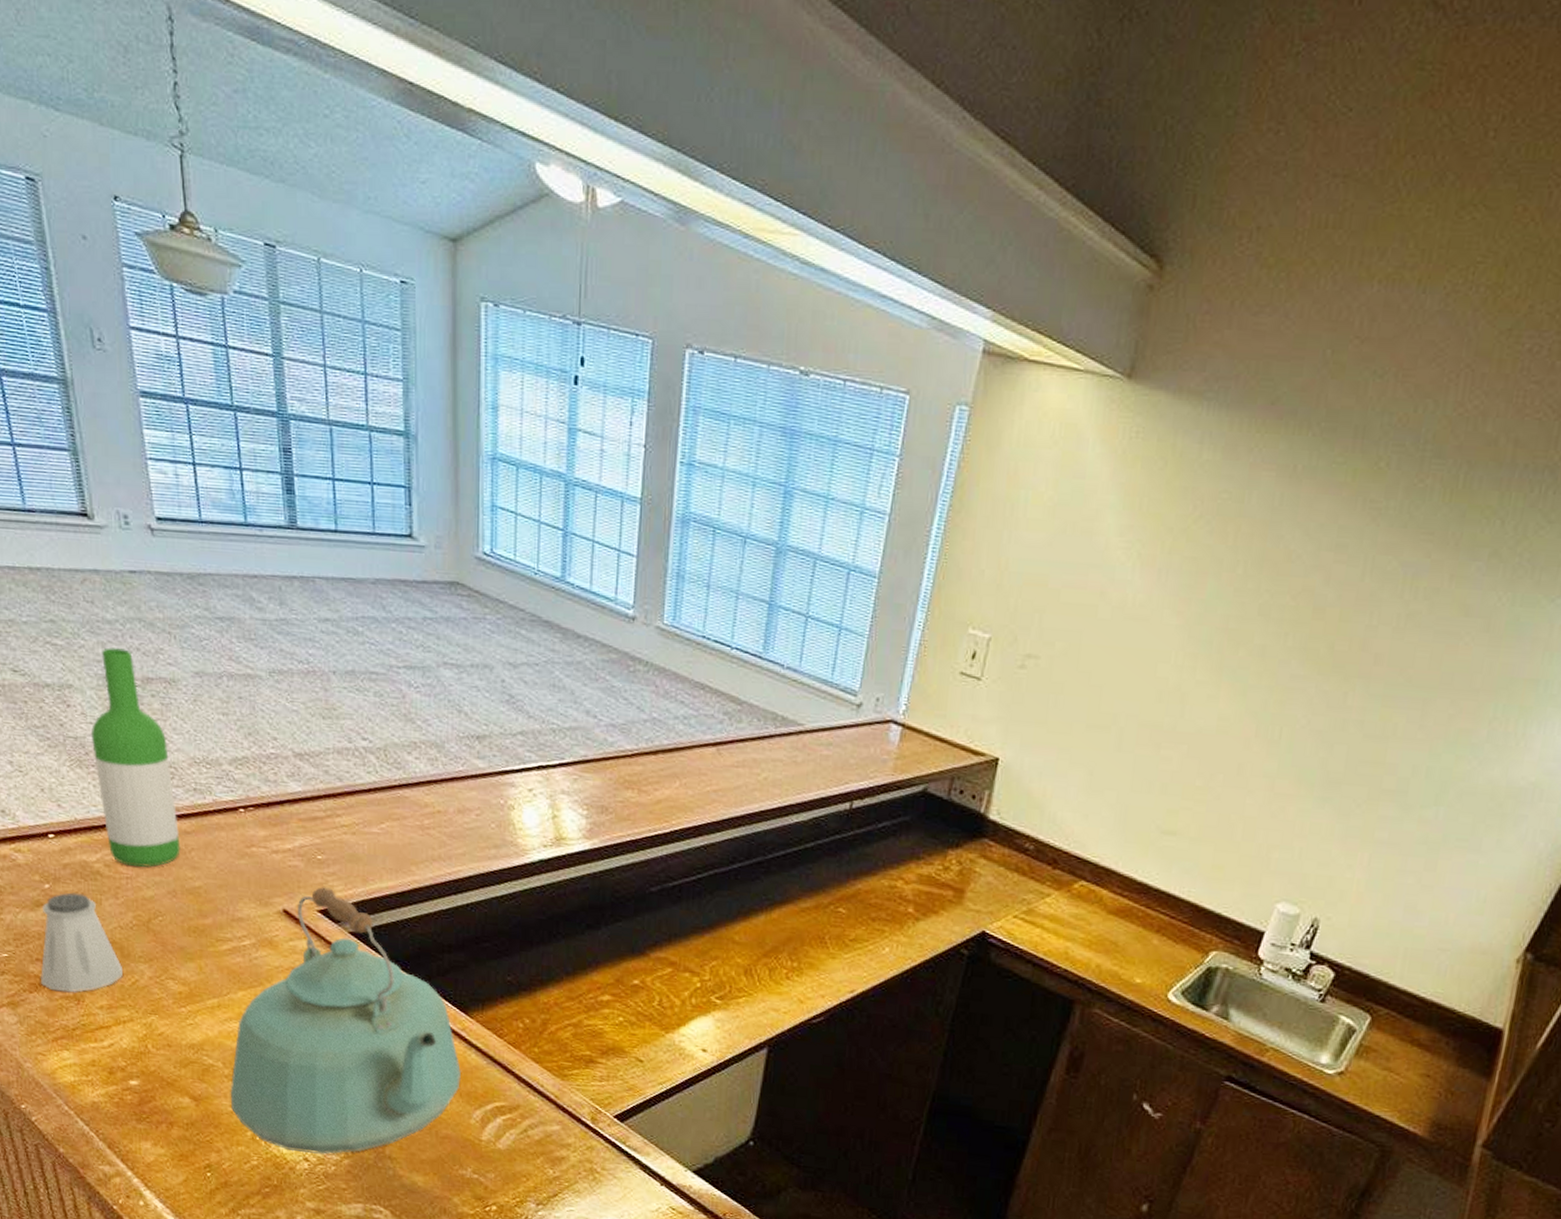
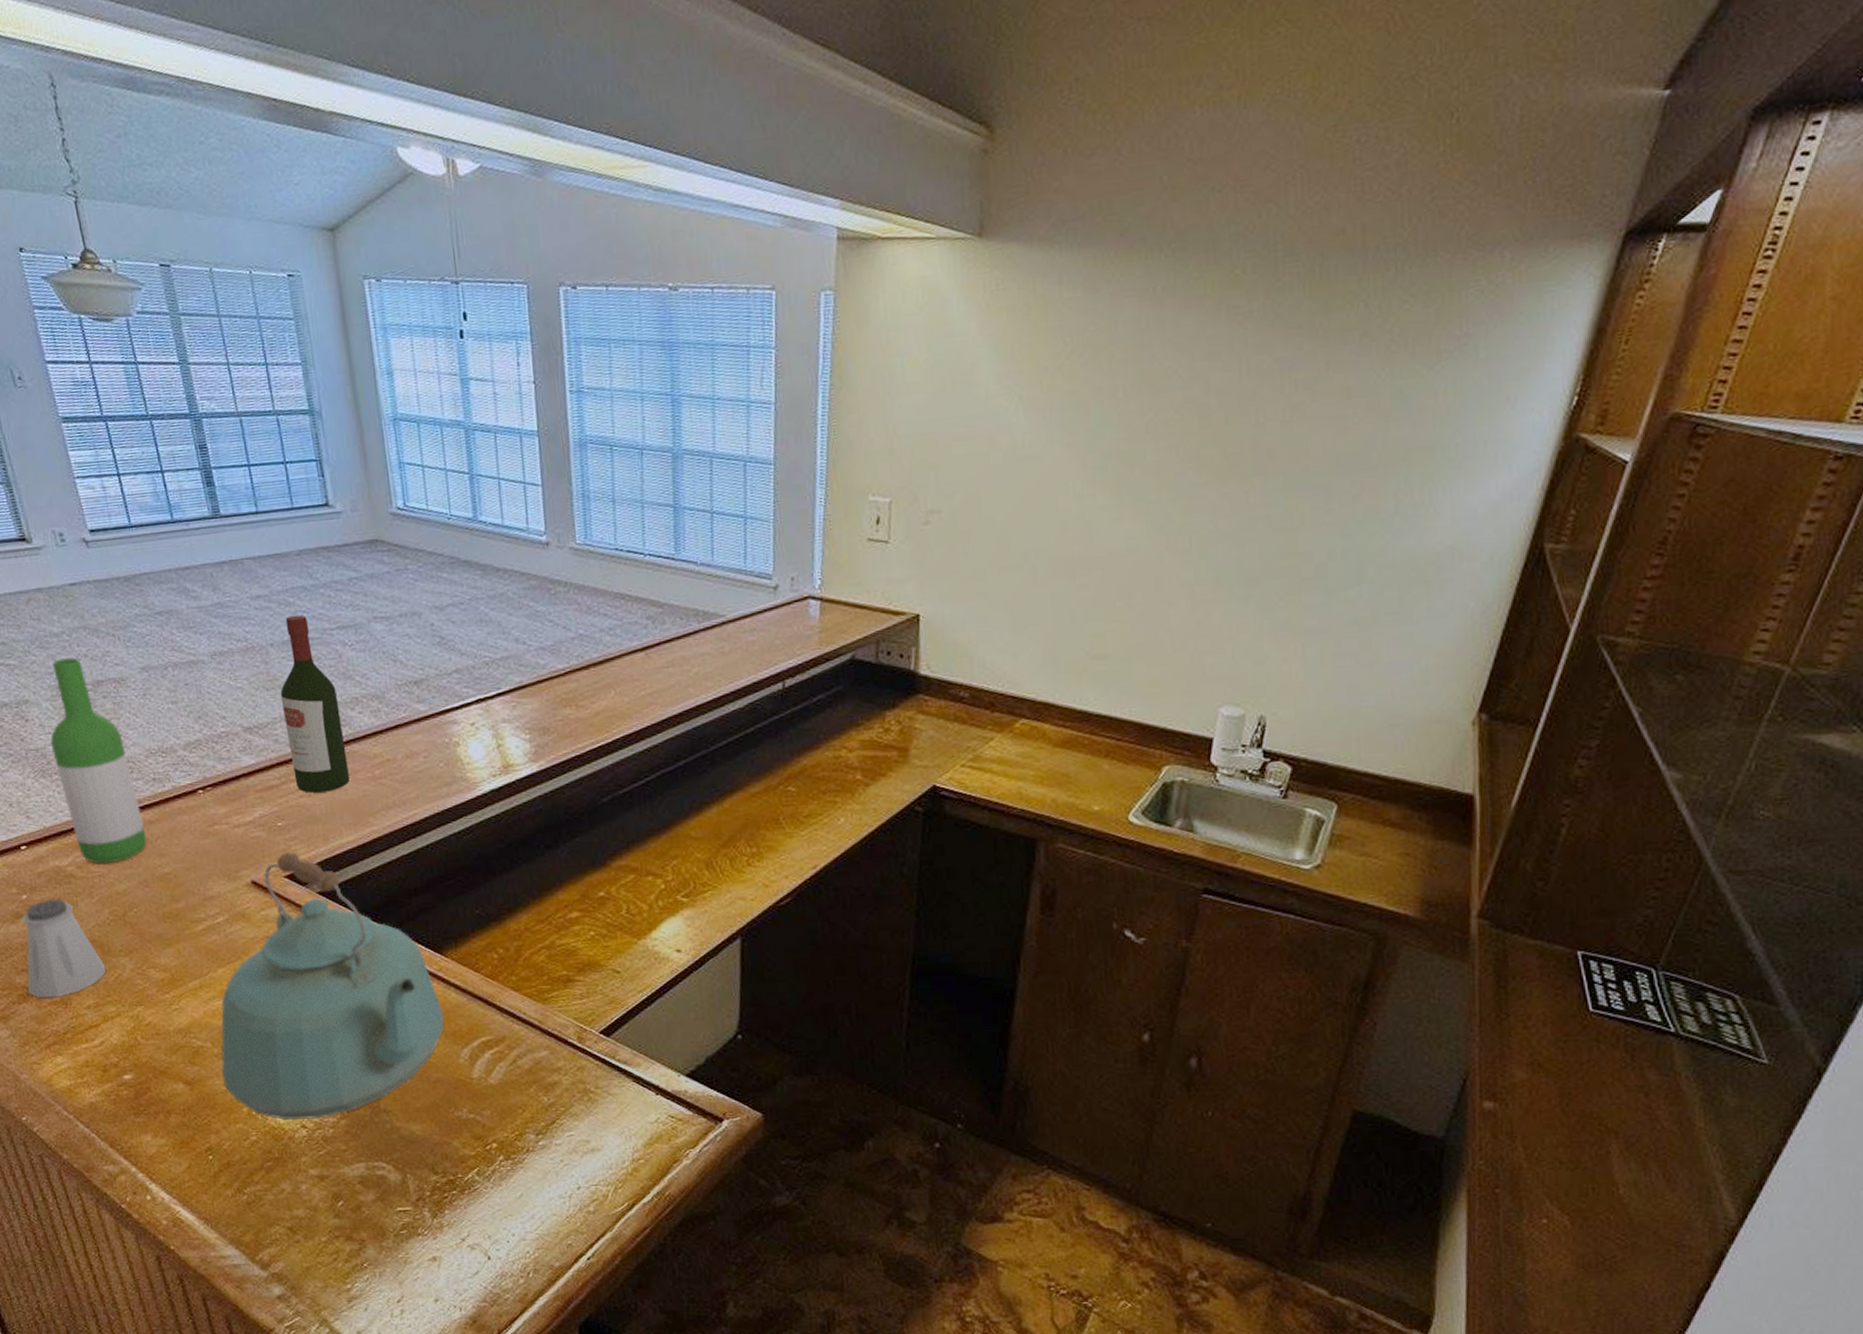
wine bottle: none [336,645,397,833] -> present [280,614,350,793]

